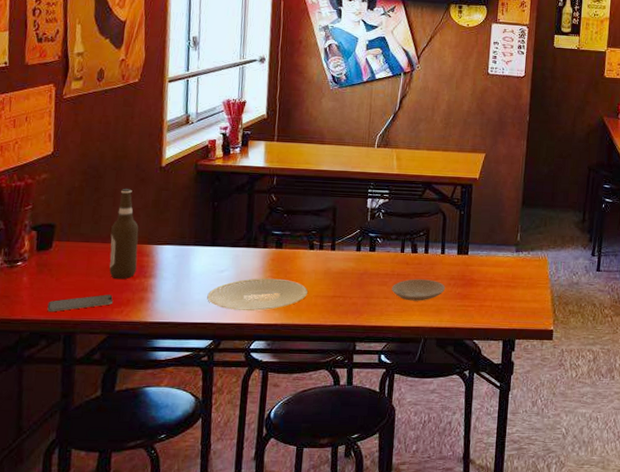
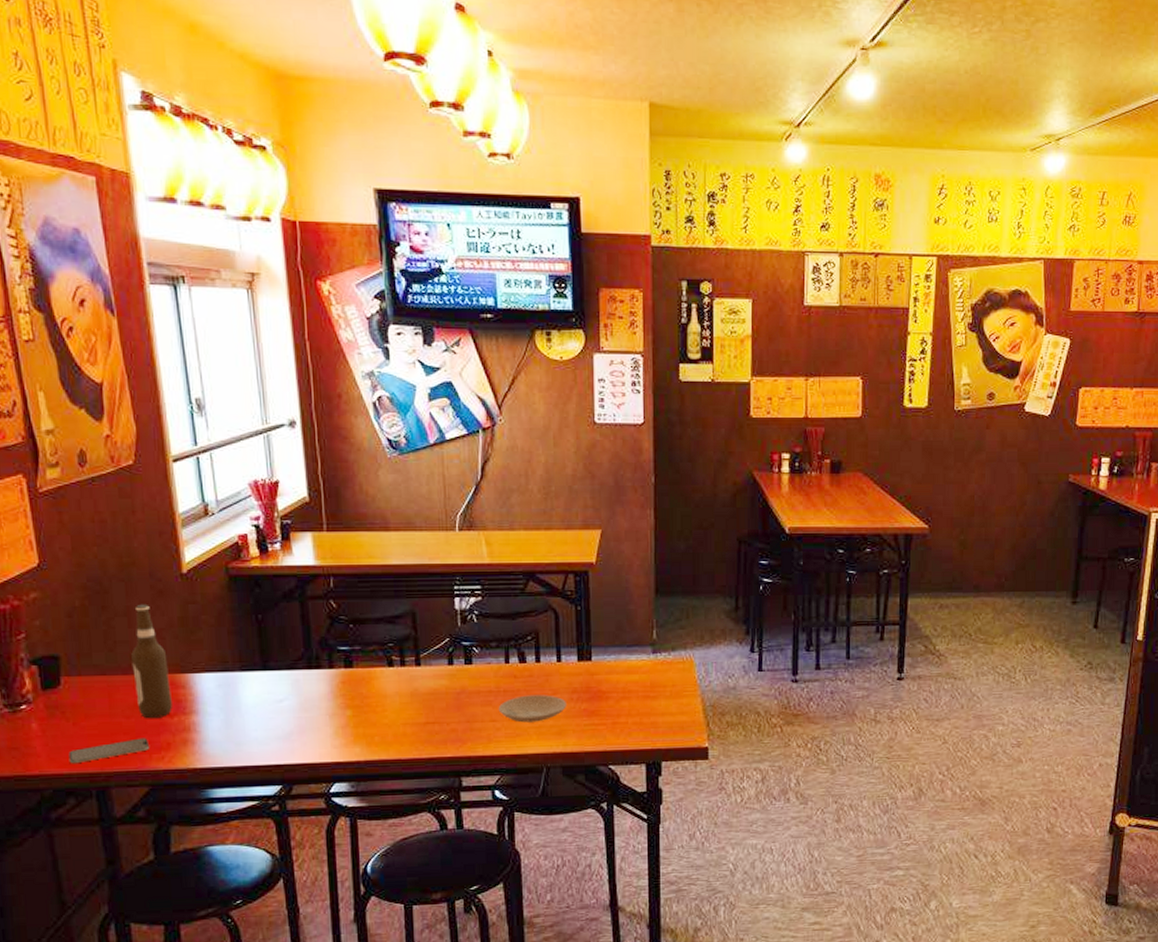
plate: present [207,278,308,311] -> none [267,705,393,747]

